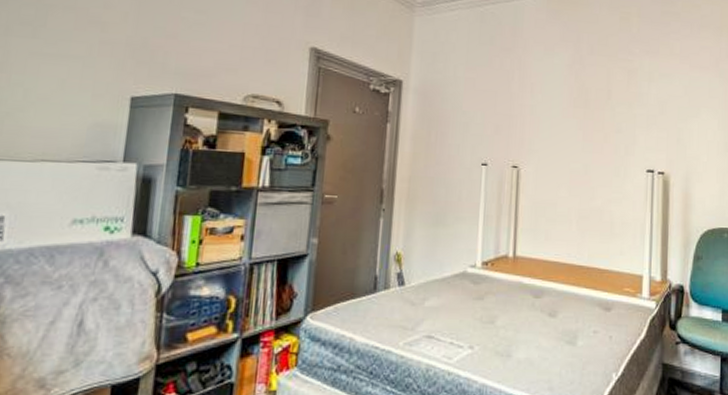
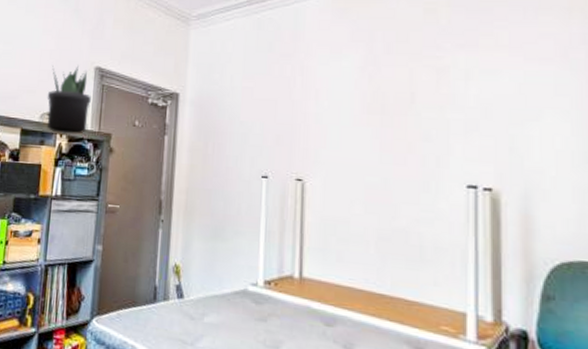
planter: none [252,43,306,120] -> present [47,65,91,134]

